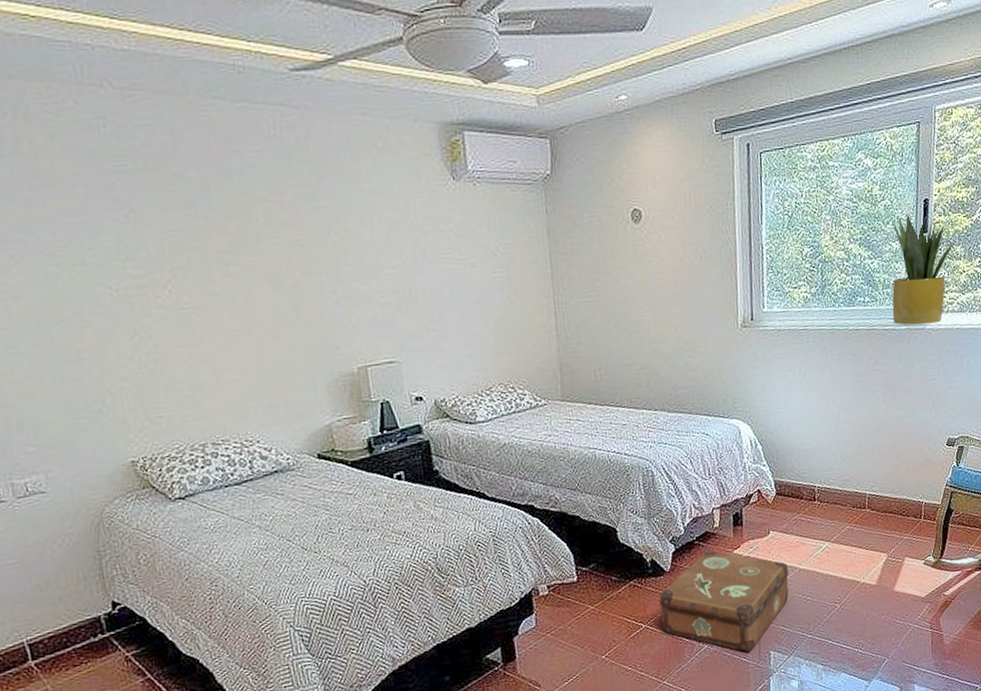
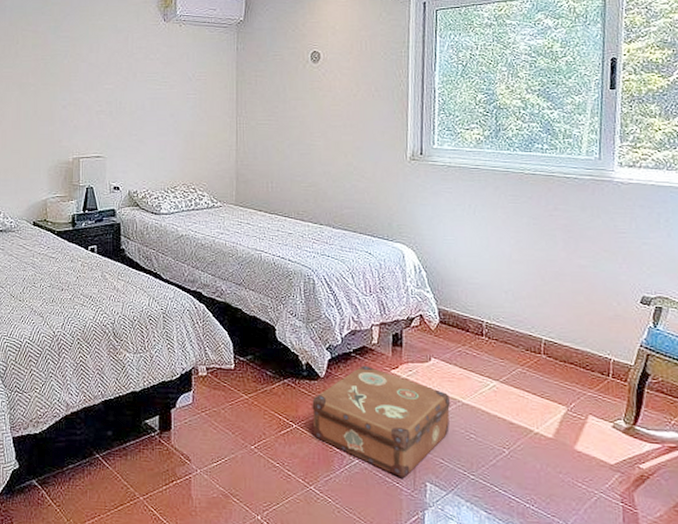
planter: present [890,211,956,325] -> none [573,70,649,177]

